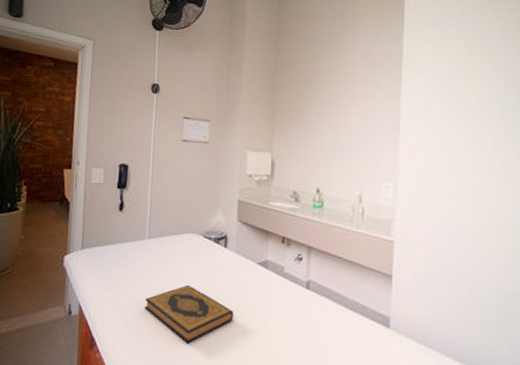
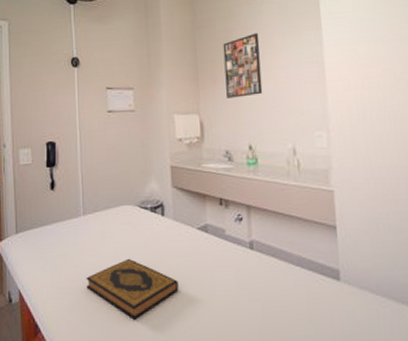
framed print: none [301,78,339,141] -> present [223,33,263,98]

